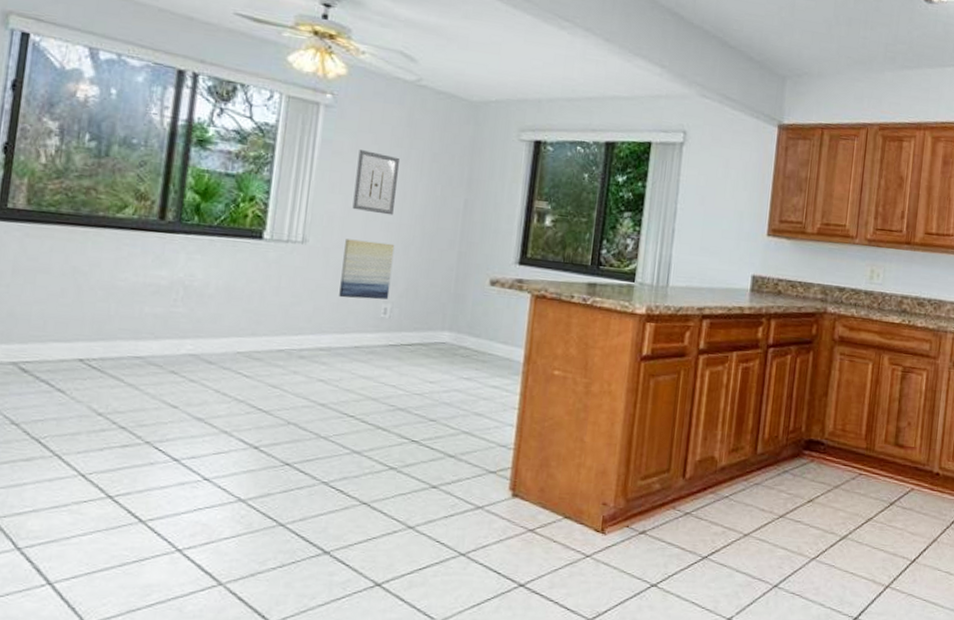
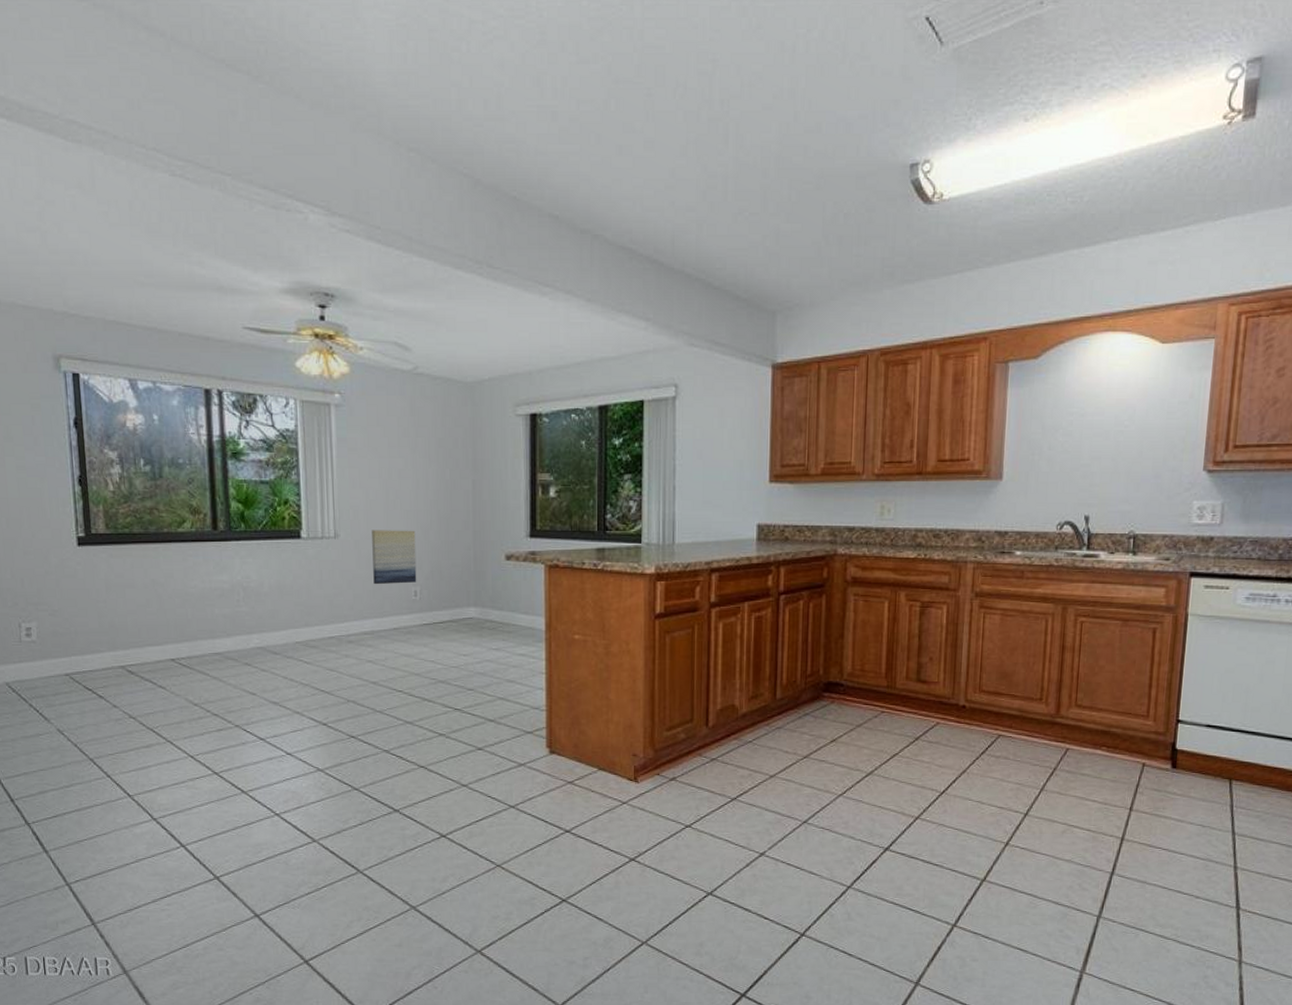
wall art: present [352,150,399,215] -> none [371,444,410,503]

